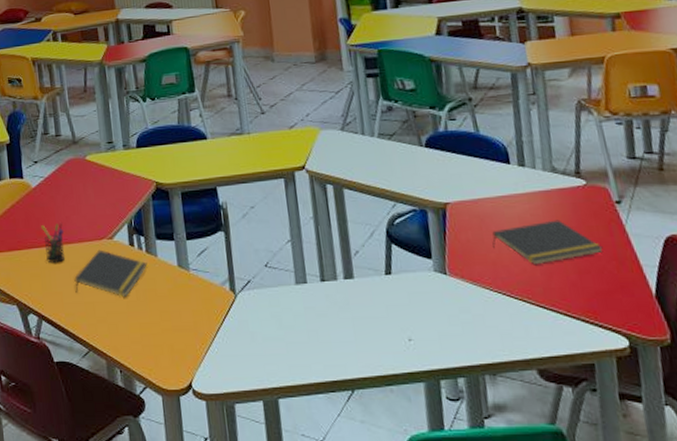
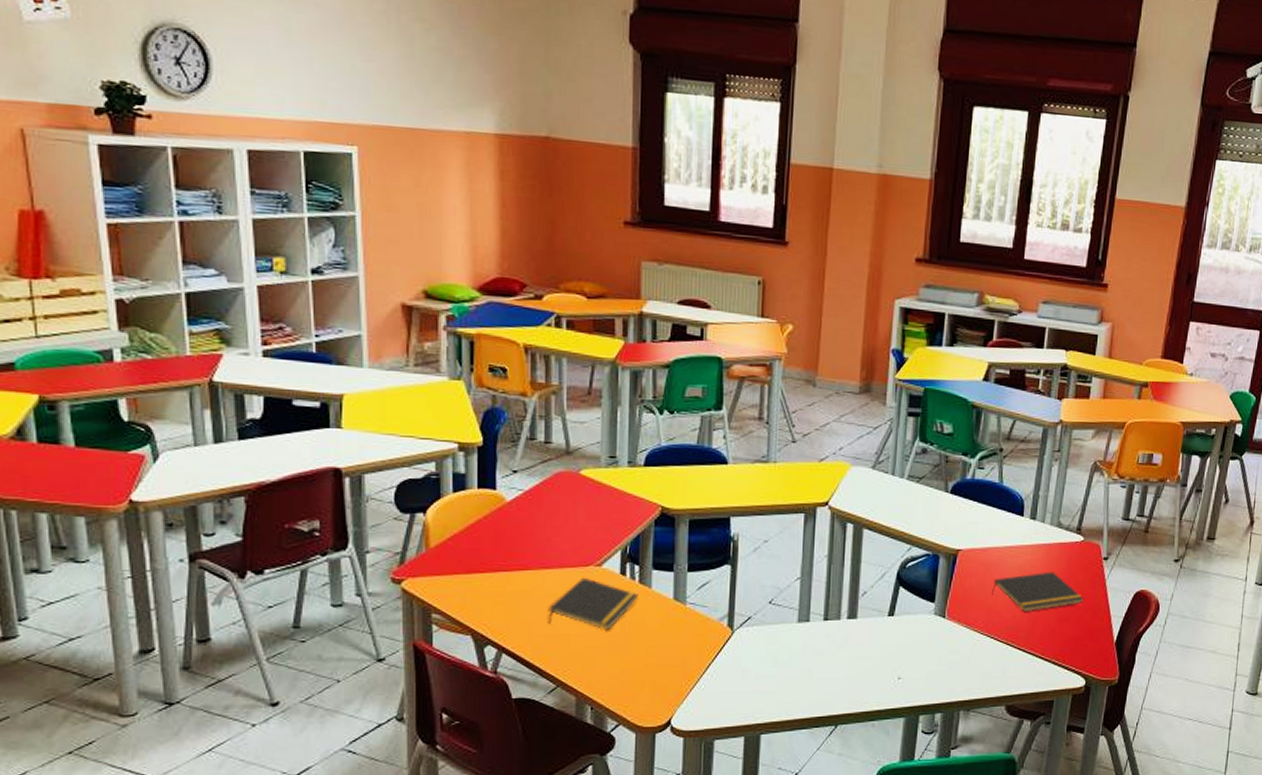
pen holder: present [41,222,66,264] -> none [513,543,542,590]

